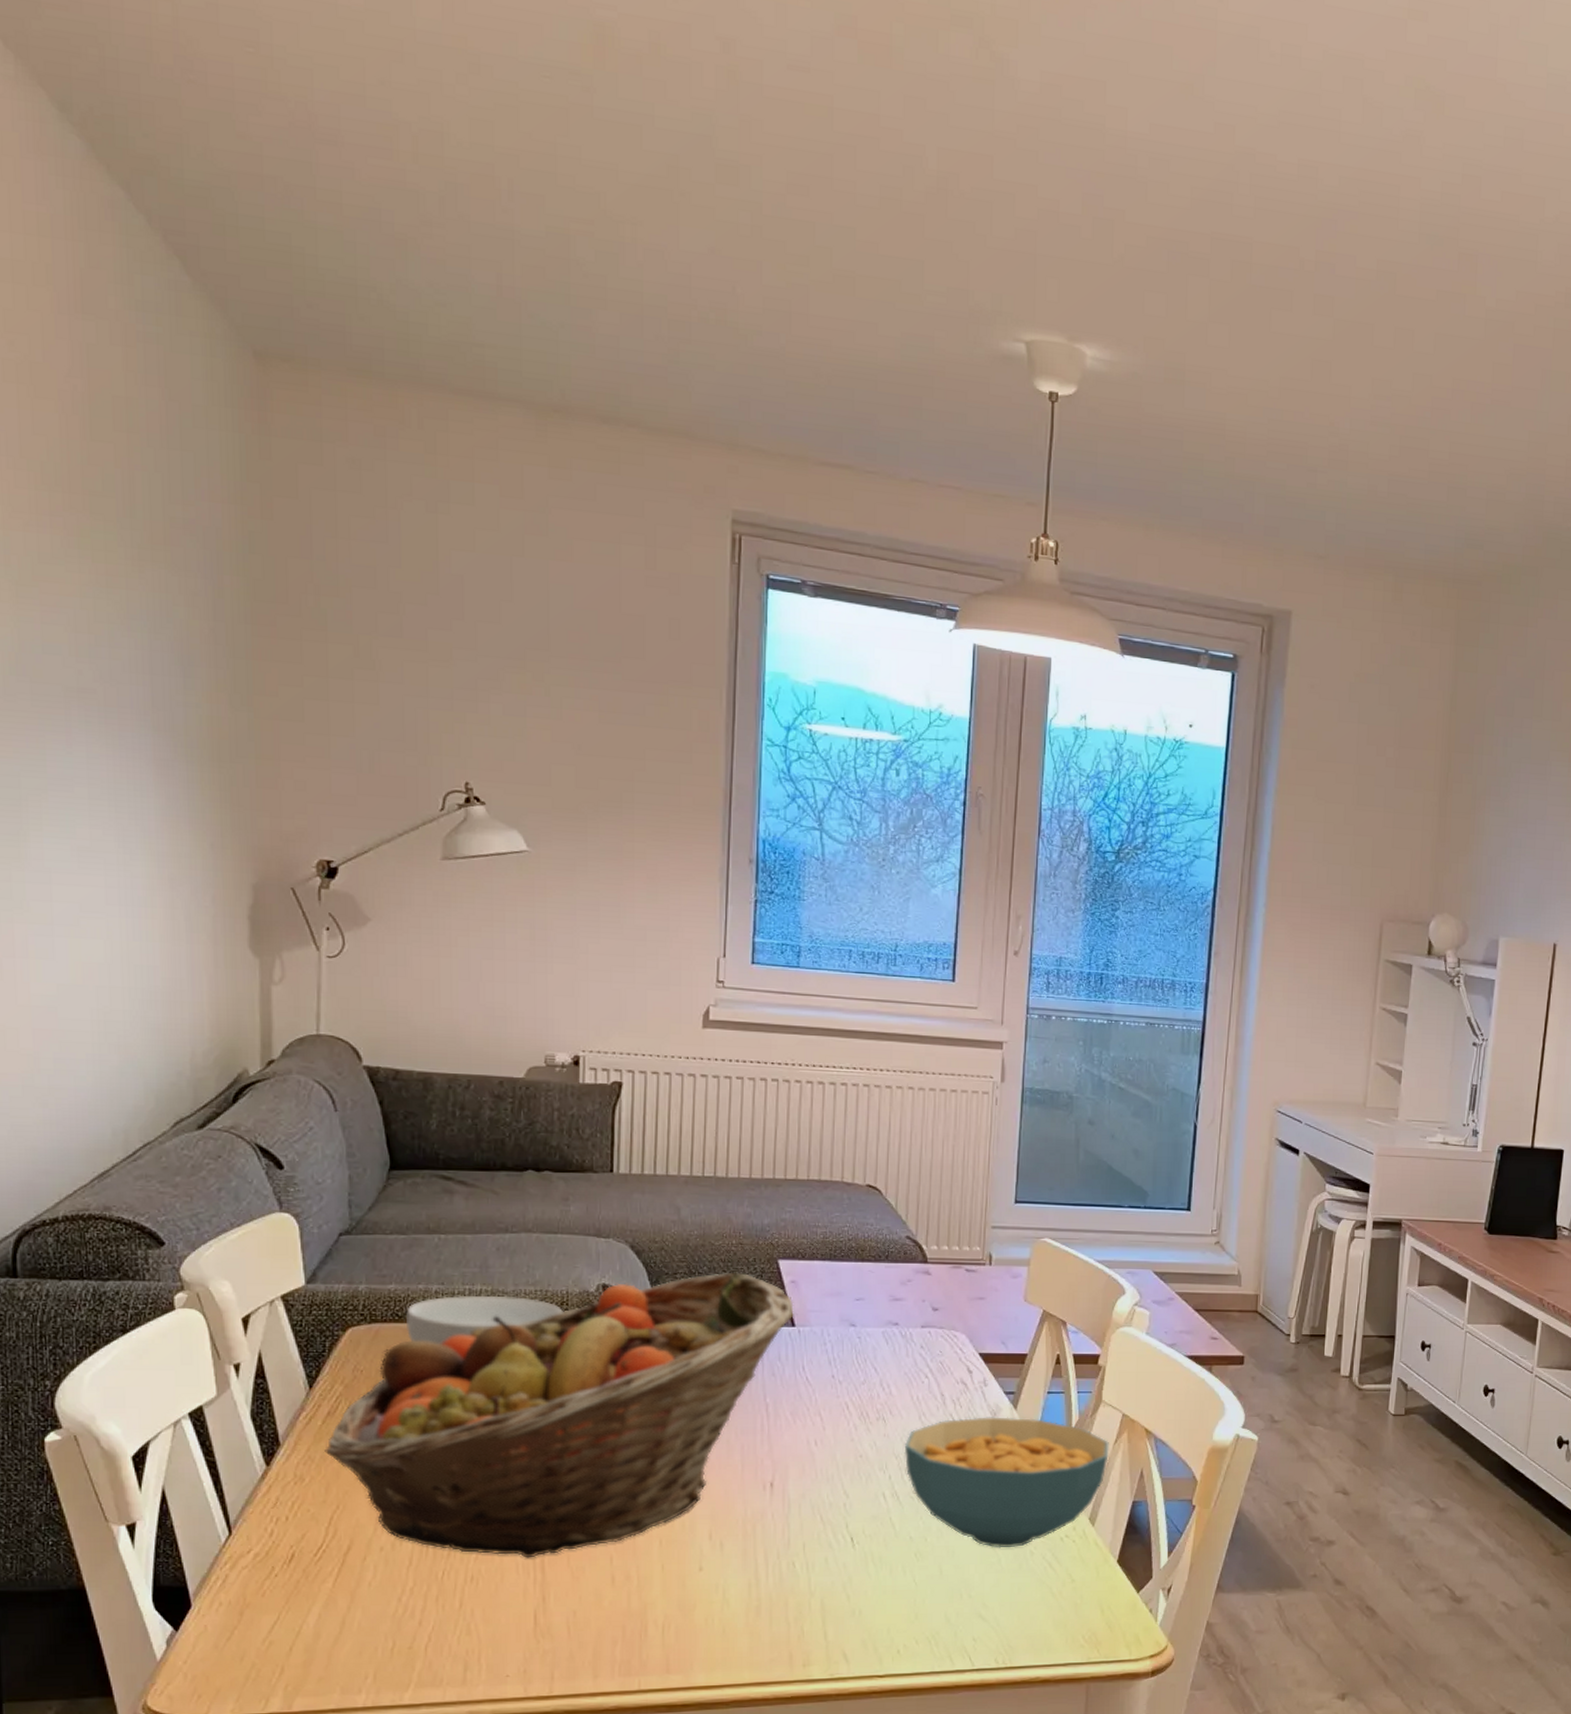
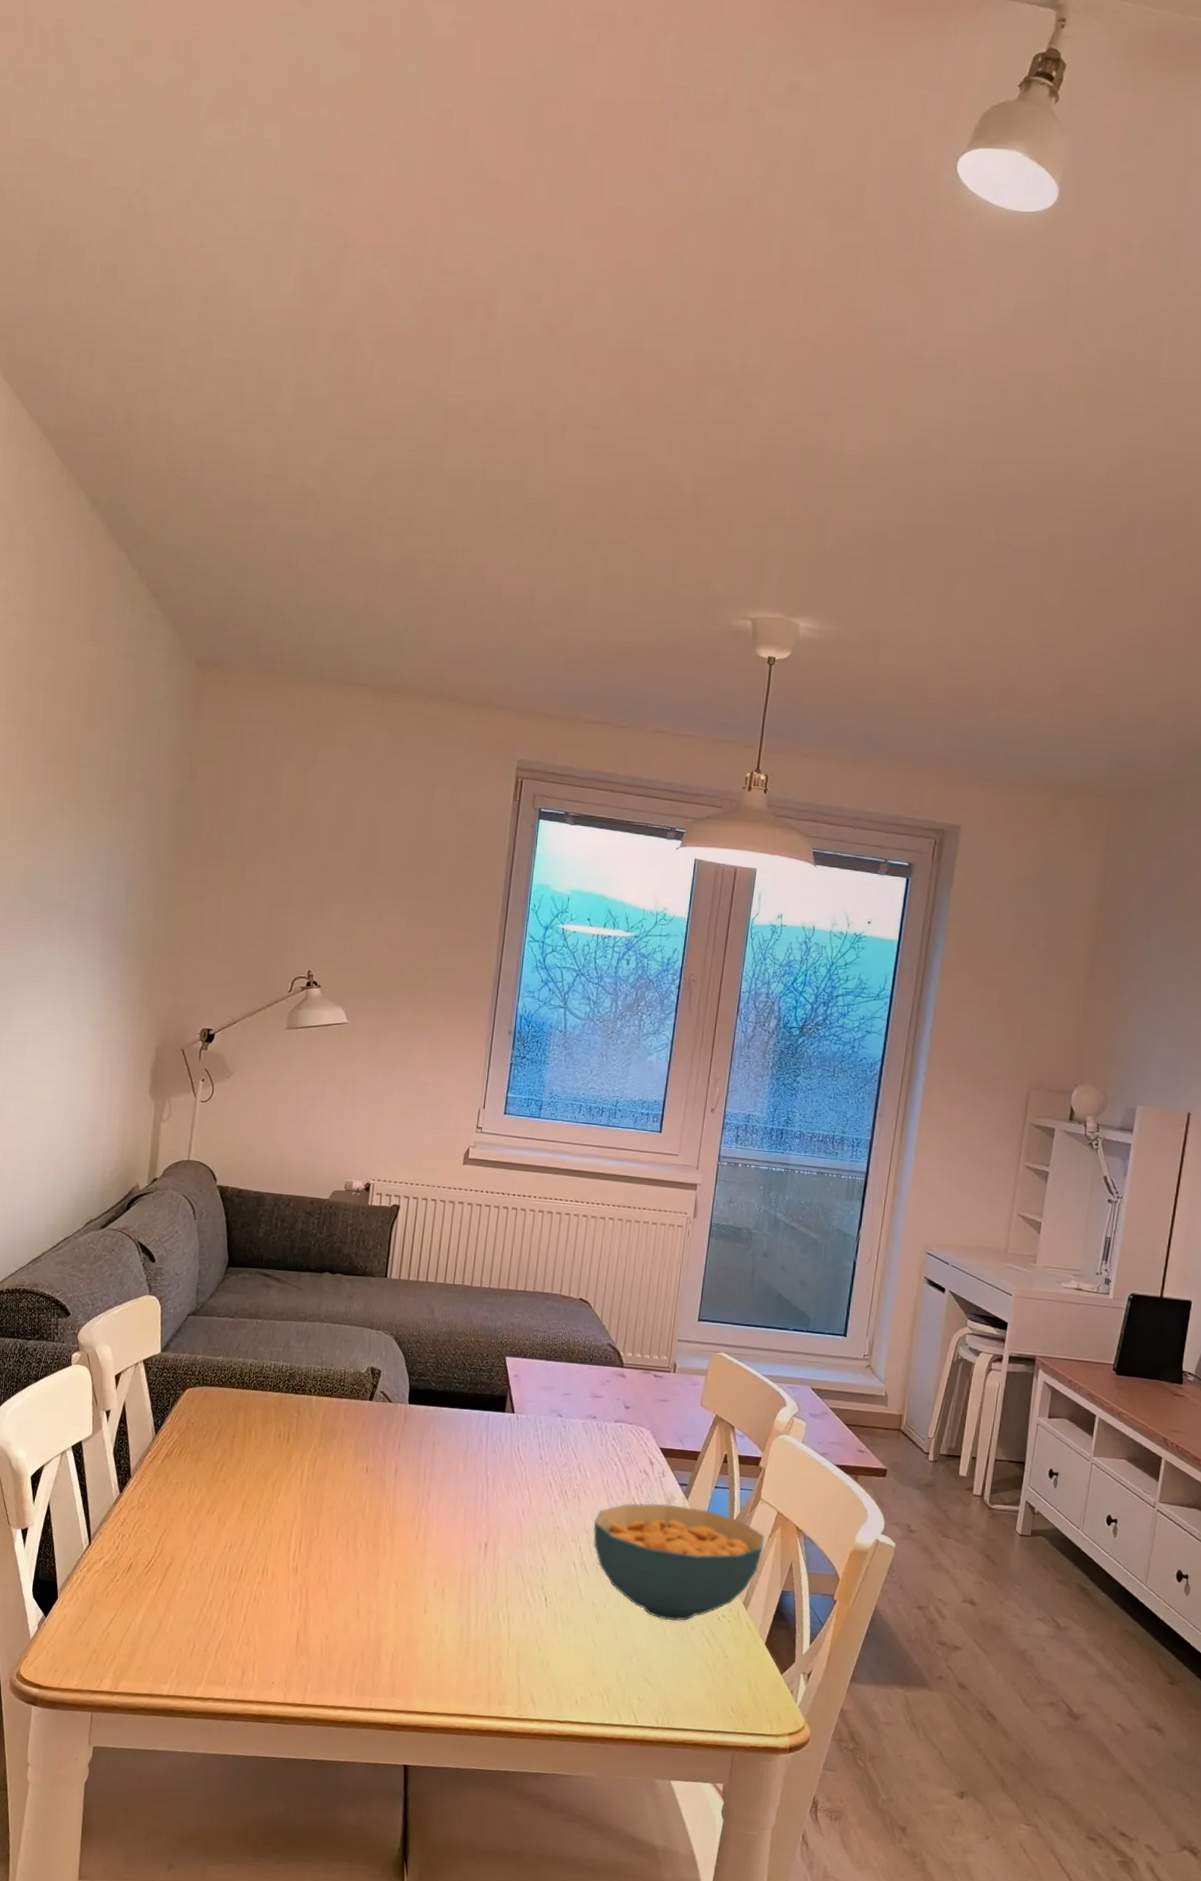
fruit basket: present [324,1272,795,1558] -> none [161,1364,515,1587]
cereal bowl: present [405,1295,563,1345] -> none [226,1368,340,1407]

